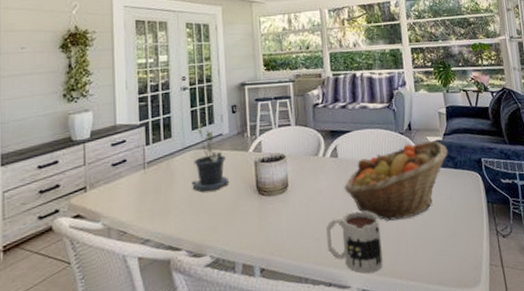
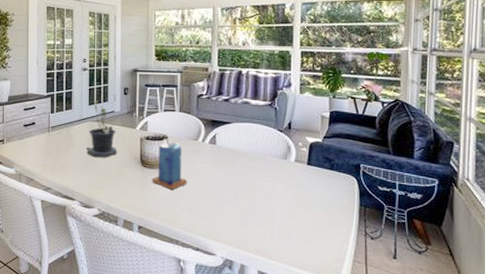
candle: none [271,158,312,218] -> present [152,138,188,190]
mug: present [326,211,383,274] -> none [199,193,249,247]
fruit basket: present [344,141,448,221] -> none [218,141,326,207]

